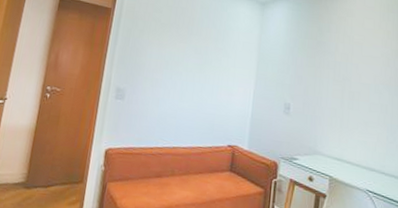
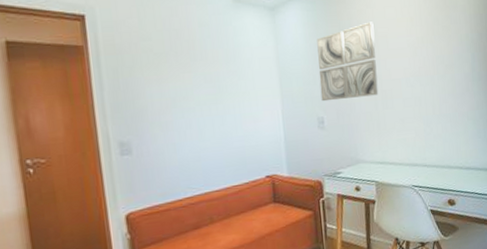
wall art: none [291,28,351,95] -> present [317,21,379,102]

